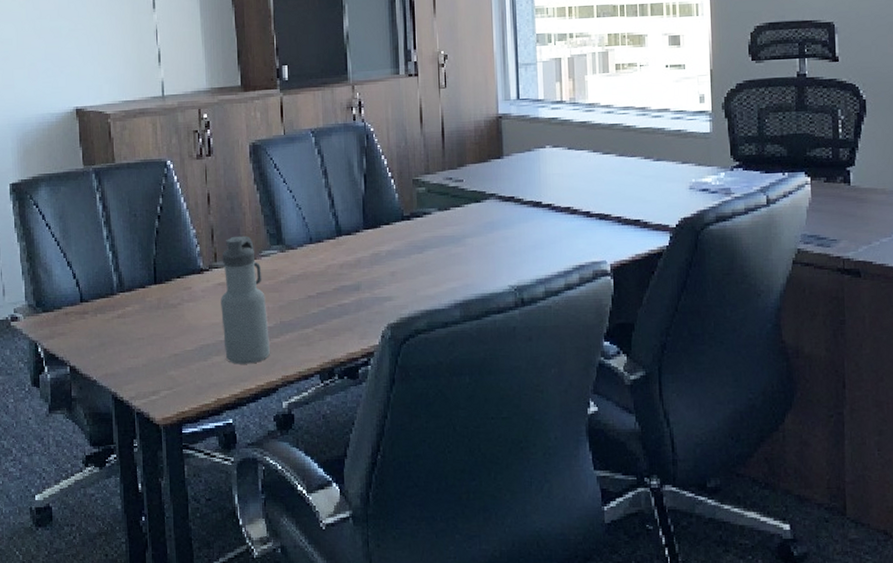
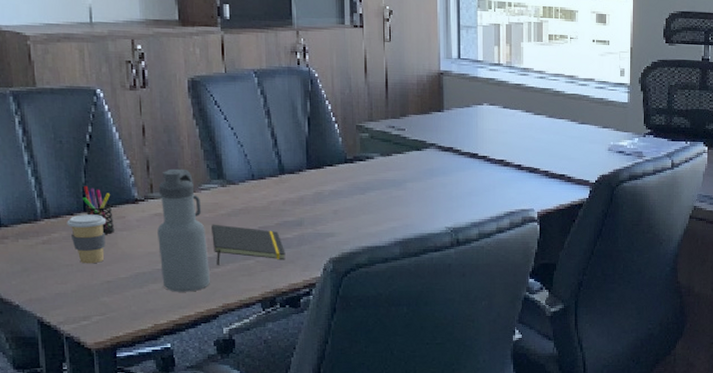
coffee cup: none [139,286,175,337] -> present [67,214,107,264]
pen holder: none [154,257,182,306] -> present [83,185,115,234]
notepad: none [271,291,343,335] -> present [211,224,286,265]

